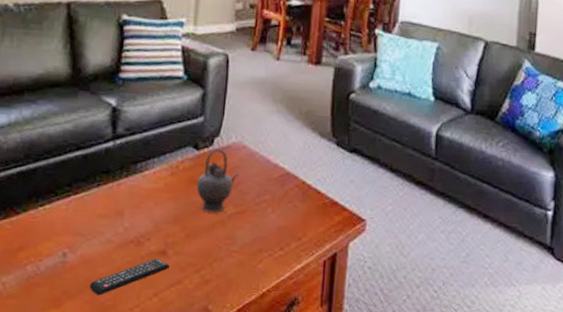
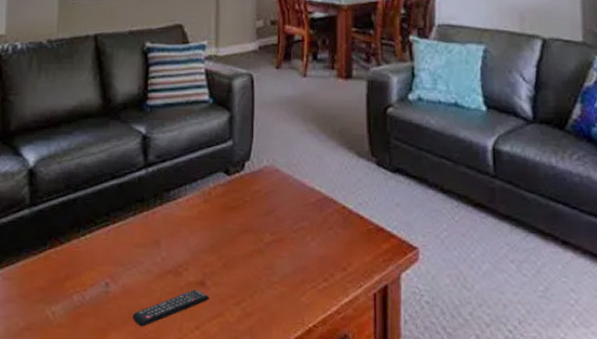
teapot: present [196,148,240,212] -> none [230,173,274,241]

